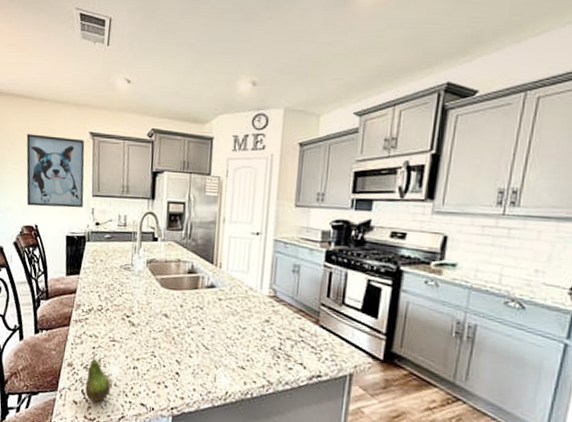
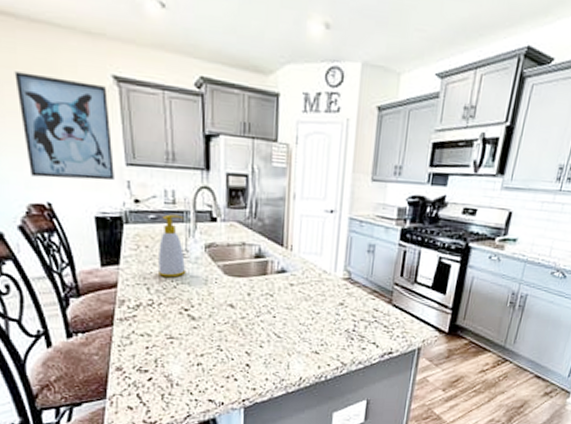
fruit: present [85,355,111,402] -> none [141,355,172,405]
soap bottle: none [107,234,132,288] -> present [157,214,186,278]

